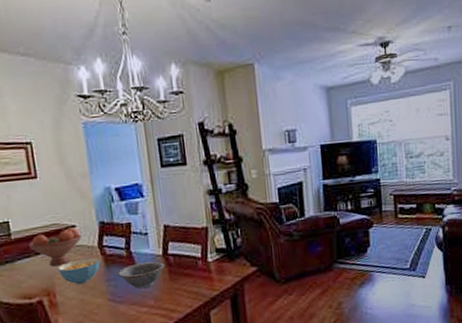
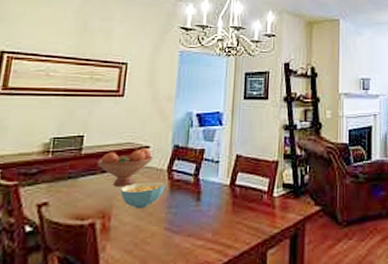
decorative bowl: present [118,261,165,290] -> none [181,191,230,220]

